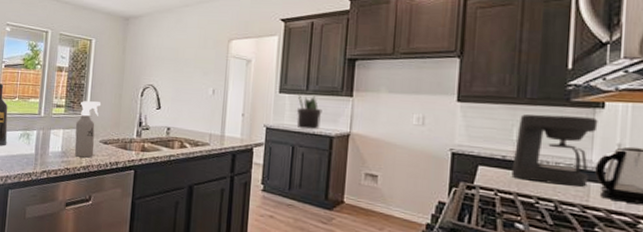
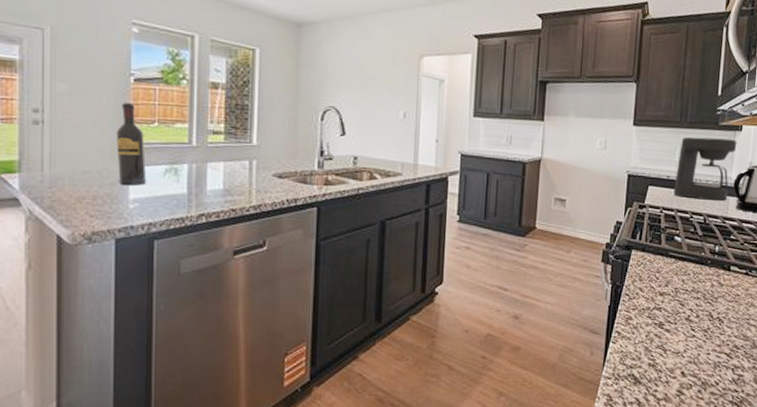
spray bottle: present [74,101,101,158] -> none [240,126,271,195]
planter: present [296,92,323,130] -> none [490,116,516,156]

